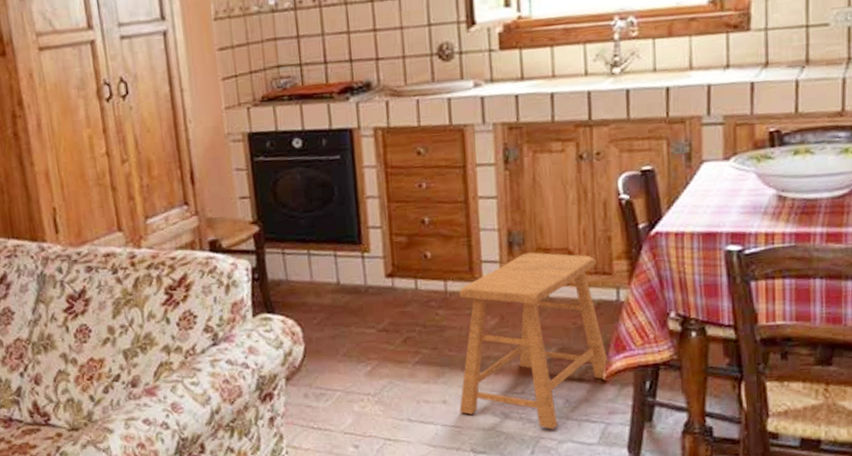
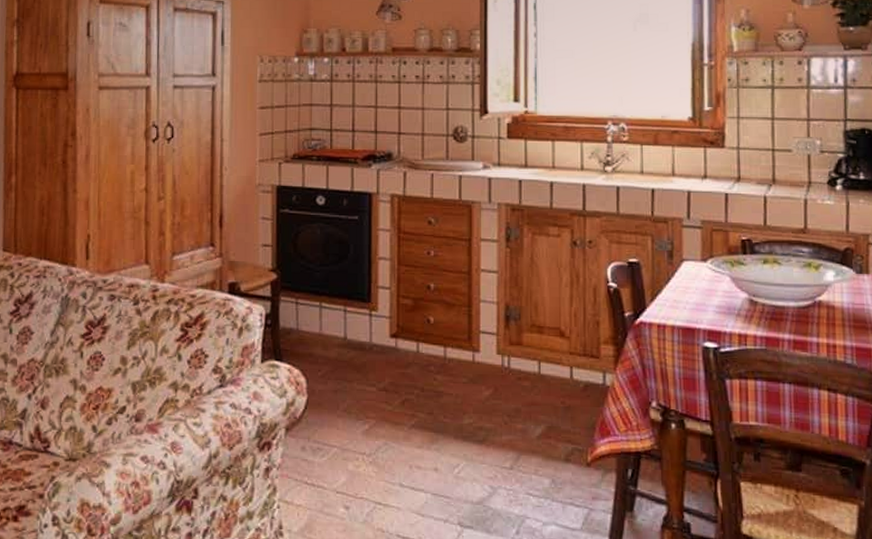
stool: present [459,252,608,430] -> none [450,328,593,510]

